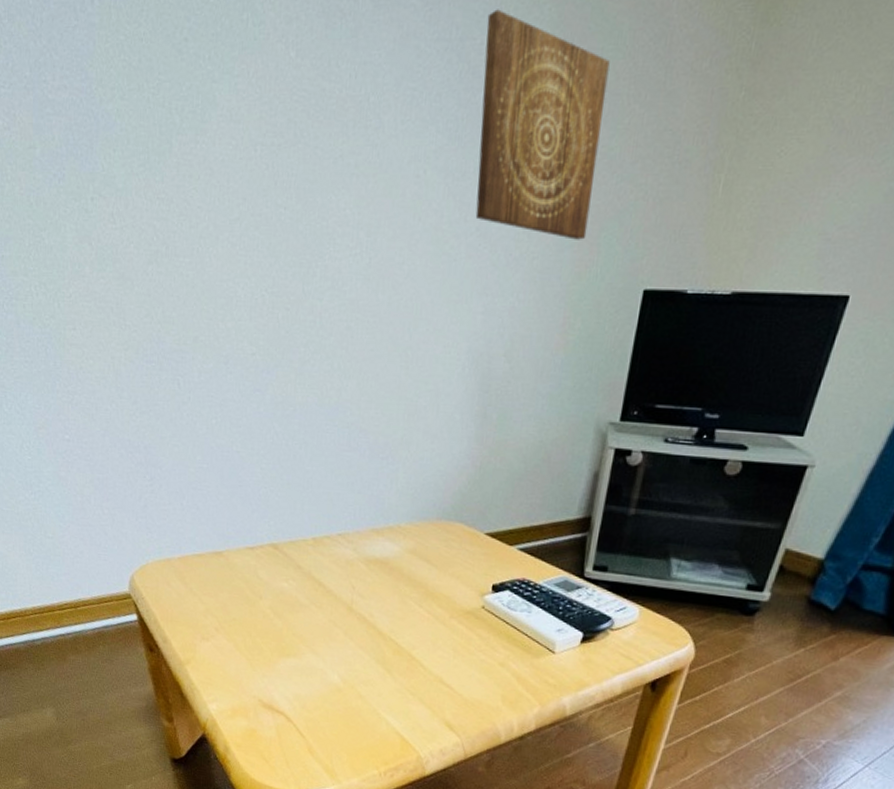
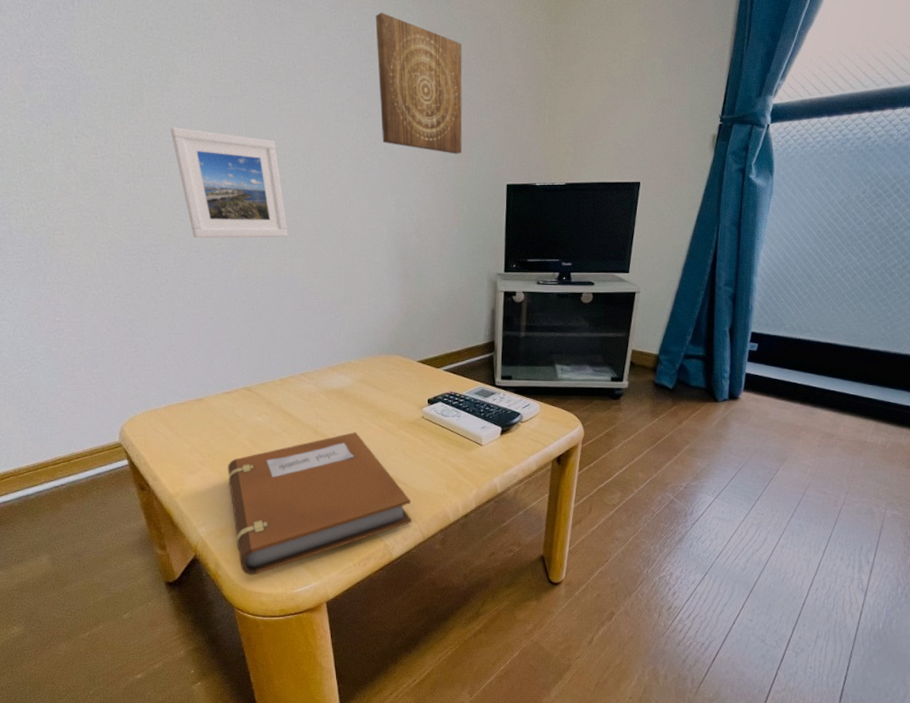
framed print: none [203,187,339,350] -> present [170,126,288,239]
notebook: none [244,615,456,767] -> present [228,432,412,576]

